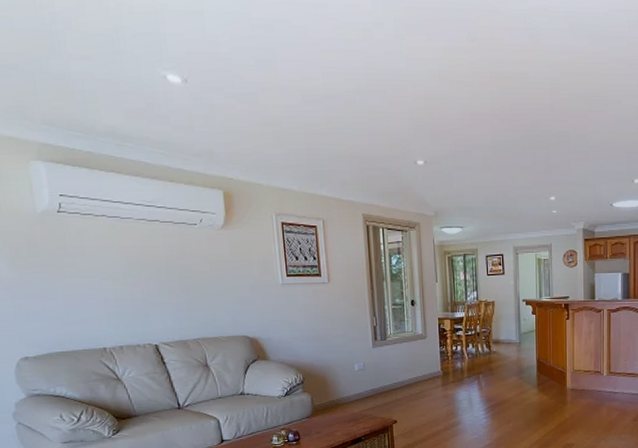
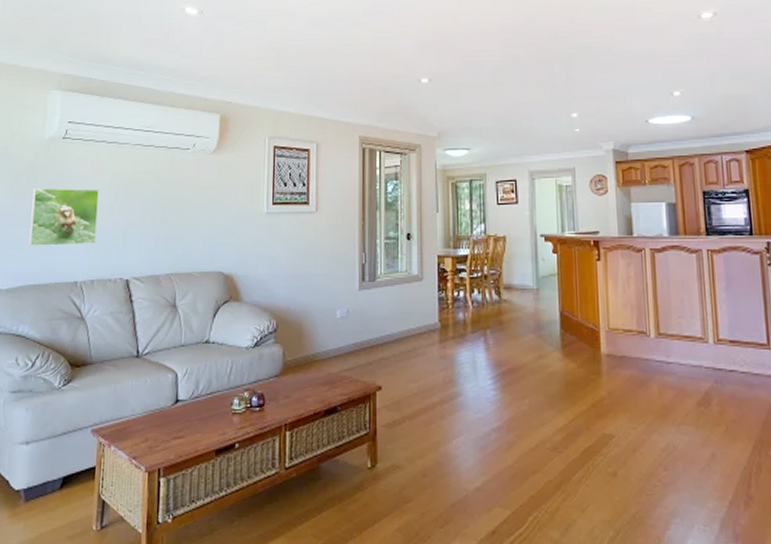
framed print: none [36,261,118,317] -> present [27,188,99,246]

